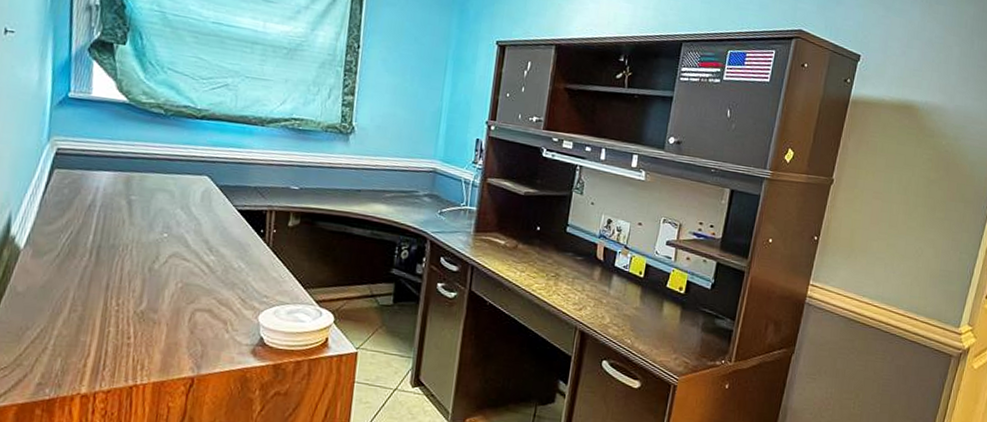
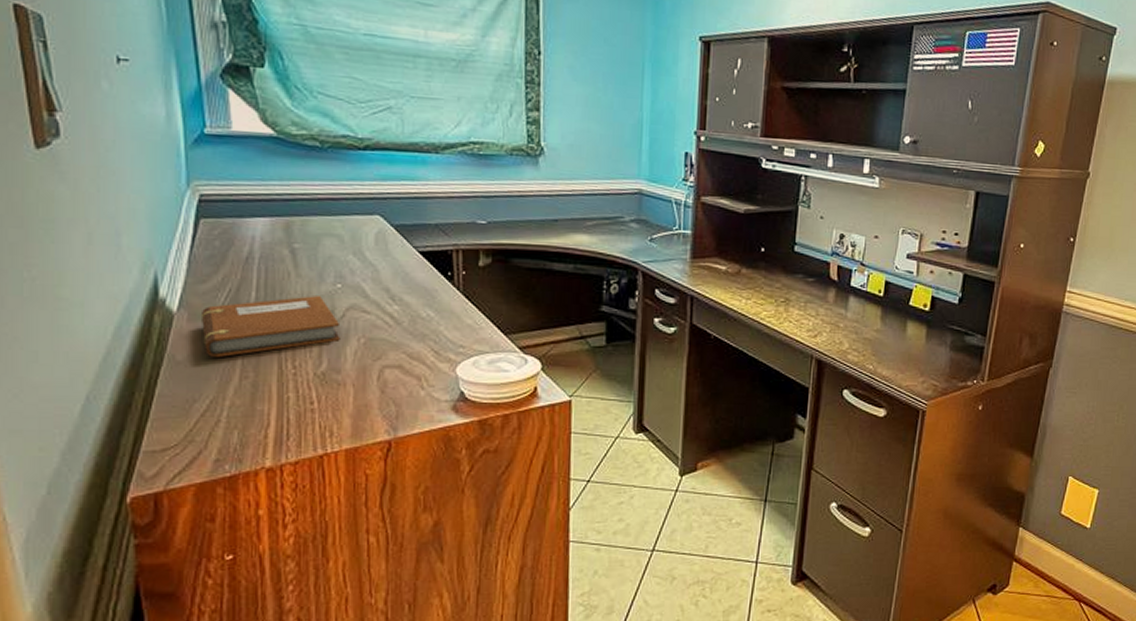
notebook: none [42,242,161,291] -> present [202,296,340,357]

